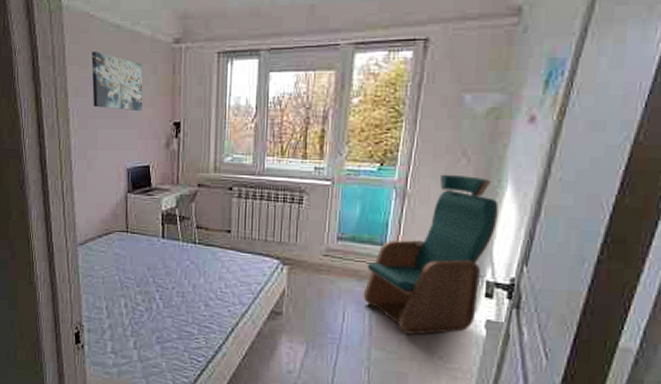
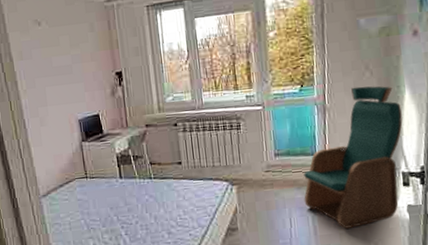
wall art: present [91,52,143,112] -> none [30,17,85,68]

